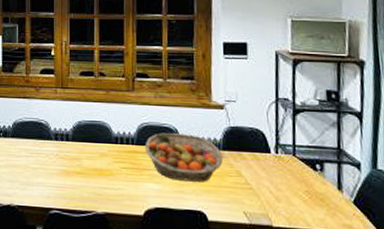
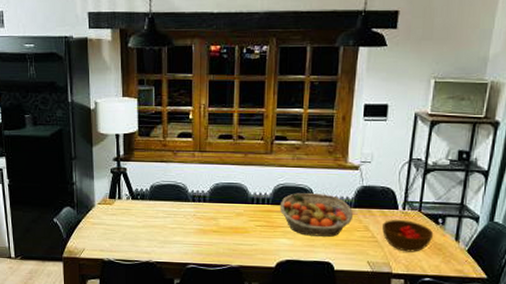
bowl: none [256,164,313,203] -> present [382,220,434,252]

